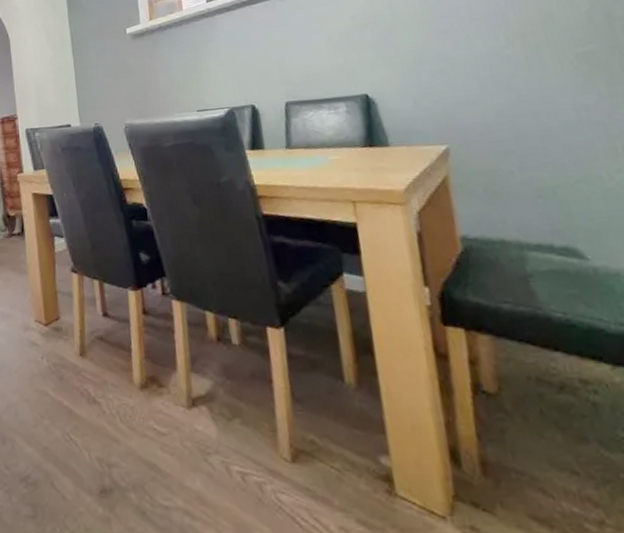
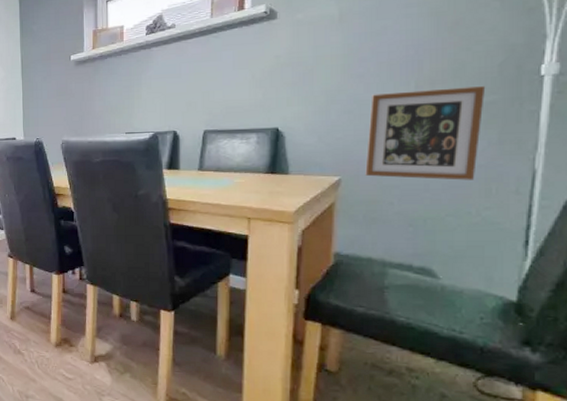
picture frame: none [462,36,595,143] -> present [365,86,486,180]

